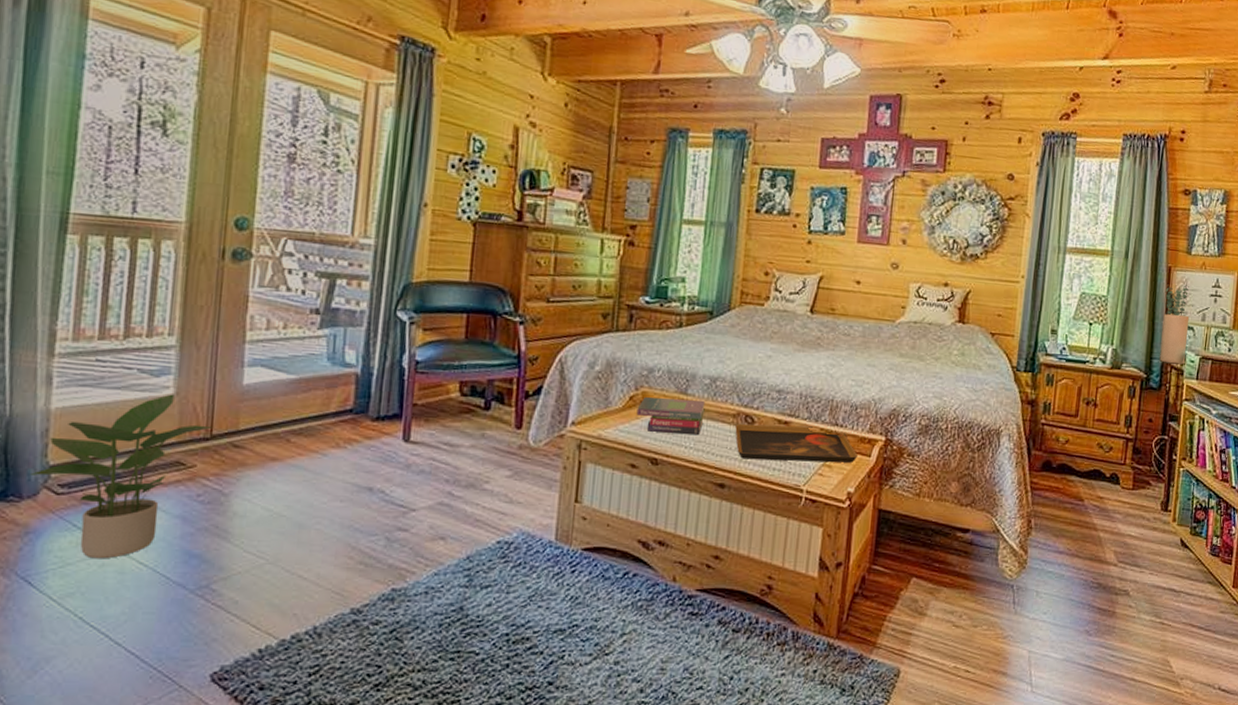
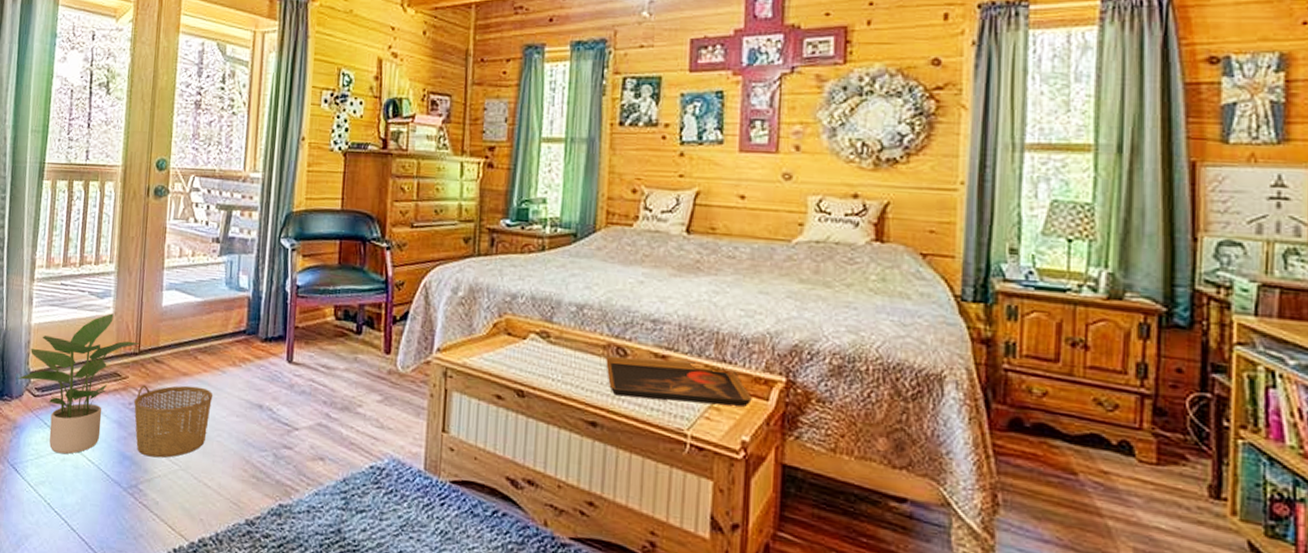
basket: none [204,471,311,553] -> present [134,384,214,458]
books: present [636,397,706,434] -> none [501,325,573,366]
vase: present [1159,281,1190,365] -> none [1187,180,1234,295]

